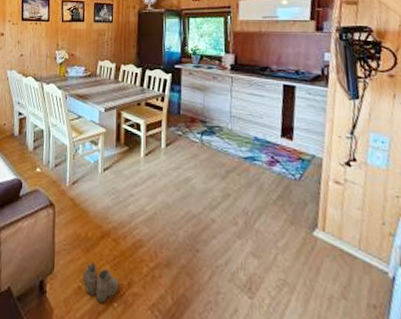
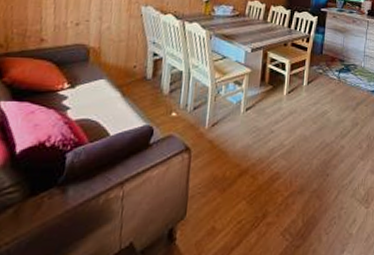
boots: present [82,261,119,303] -> none [216,200,254,238]

